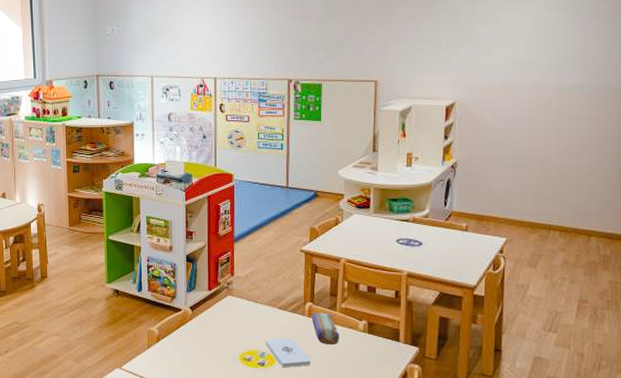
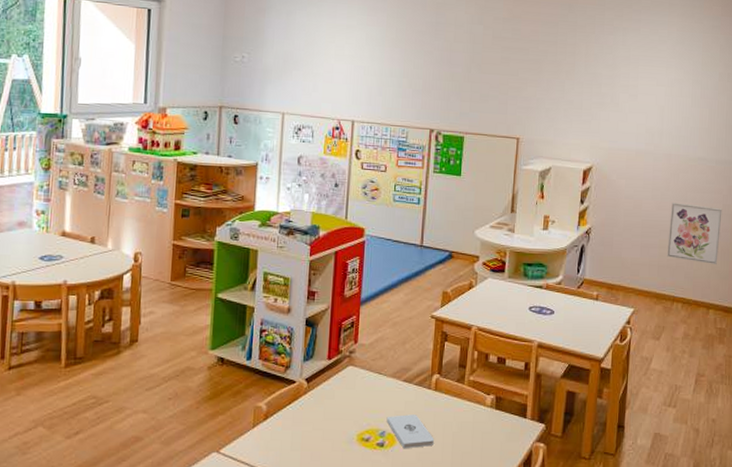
pencil case: present [311,313,339,344] -> none [437,386,466,421]
wall art: none [541,132,602,193] -> present [667,203,722,265]

